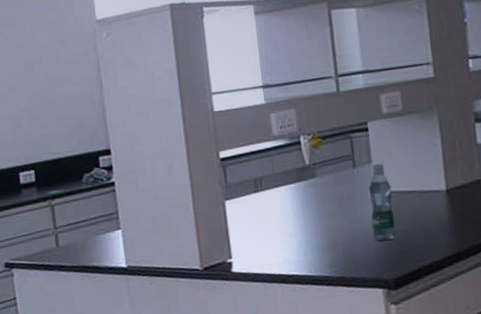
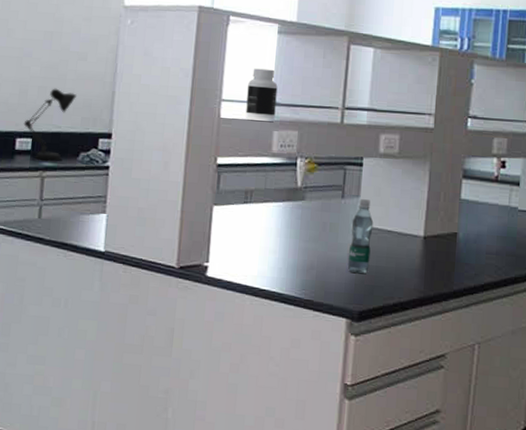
desk lamp: none [23,116,69,190] -> present [23,88,77,161]
medicine bottle: none [235,52,269,108] -> present [245,68,278,122]

